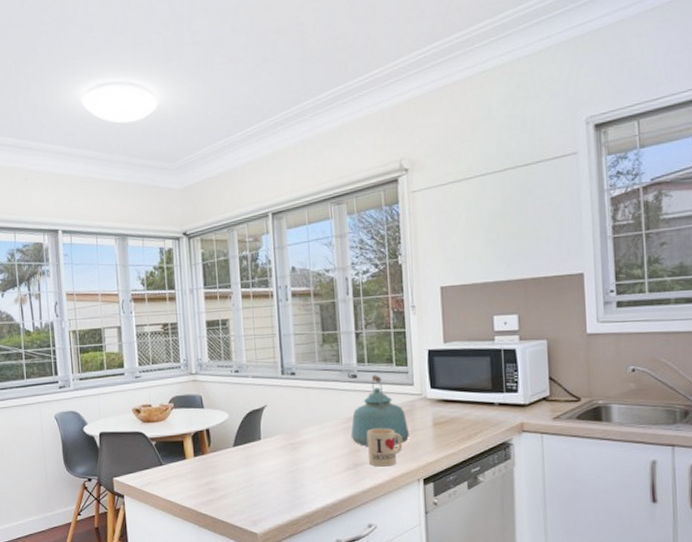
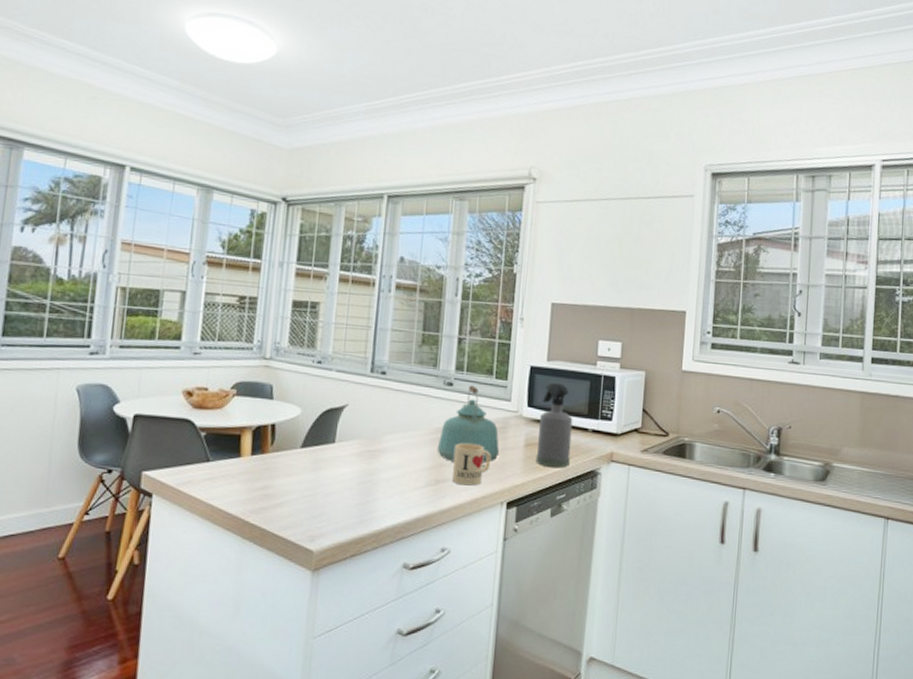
spray bottle: none [444,362,480,443] -> present [535,382,573,468]

